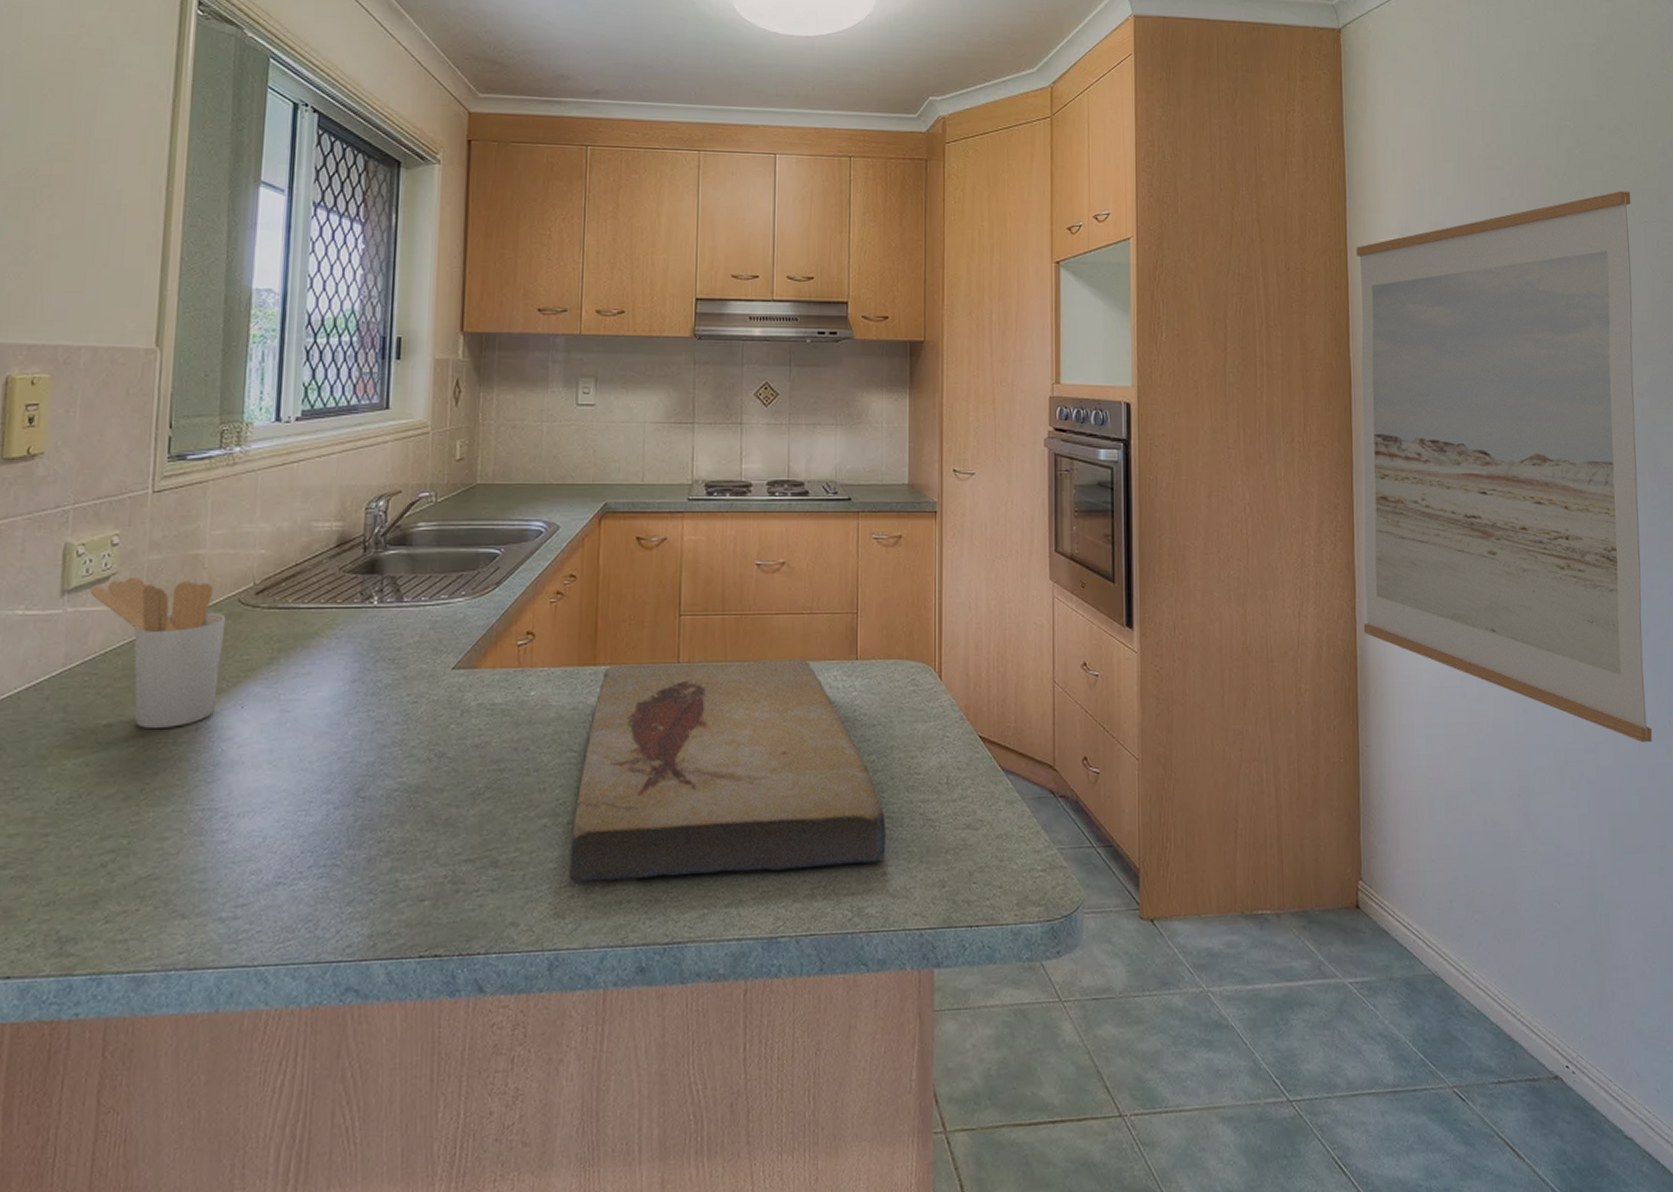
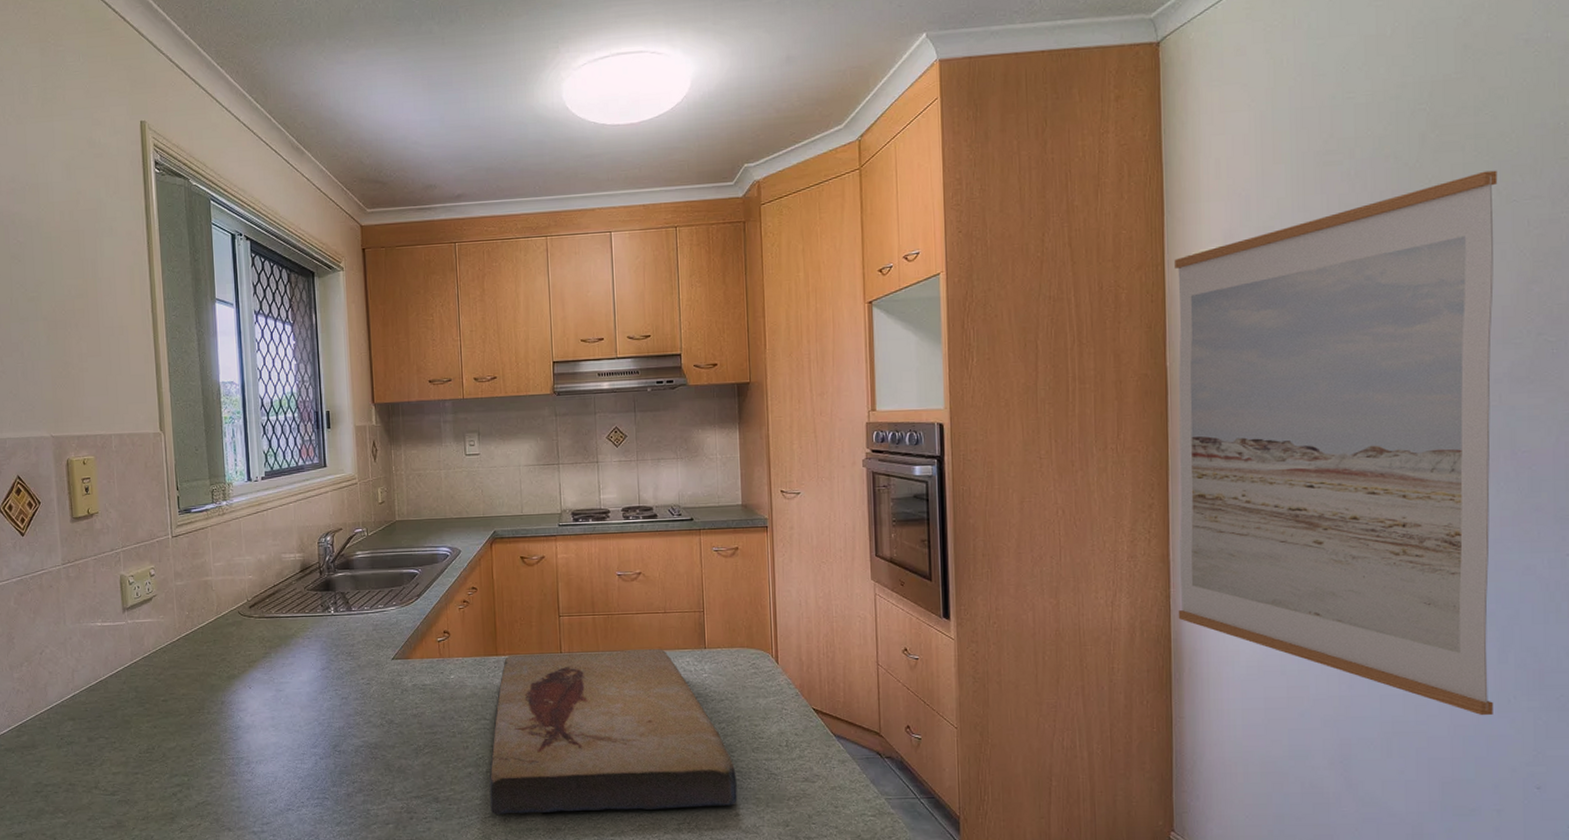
utensil holder: present [90,576,226,728] -> none [141,597,232,702]

